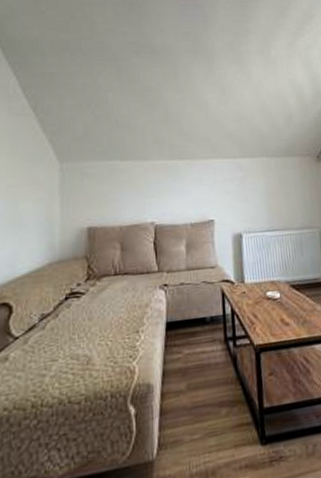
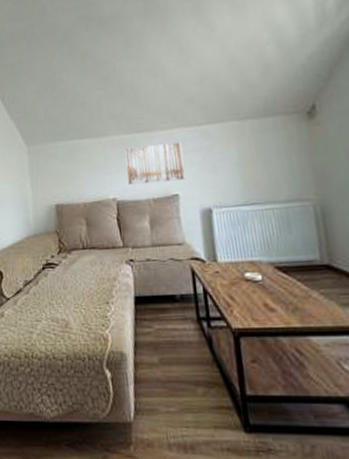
wall art: none [166,171,221,210] -> present [125,142,186,185]

